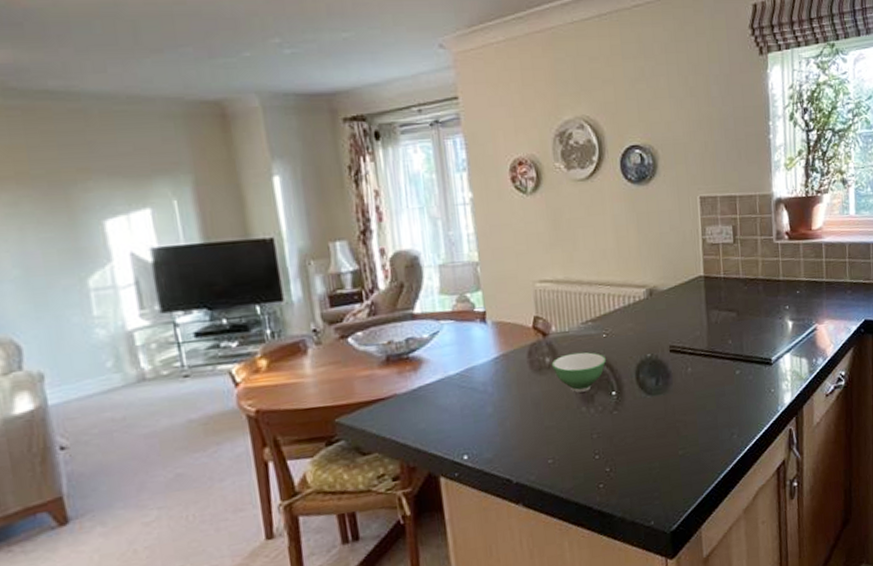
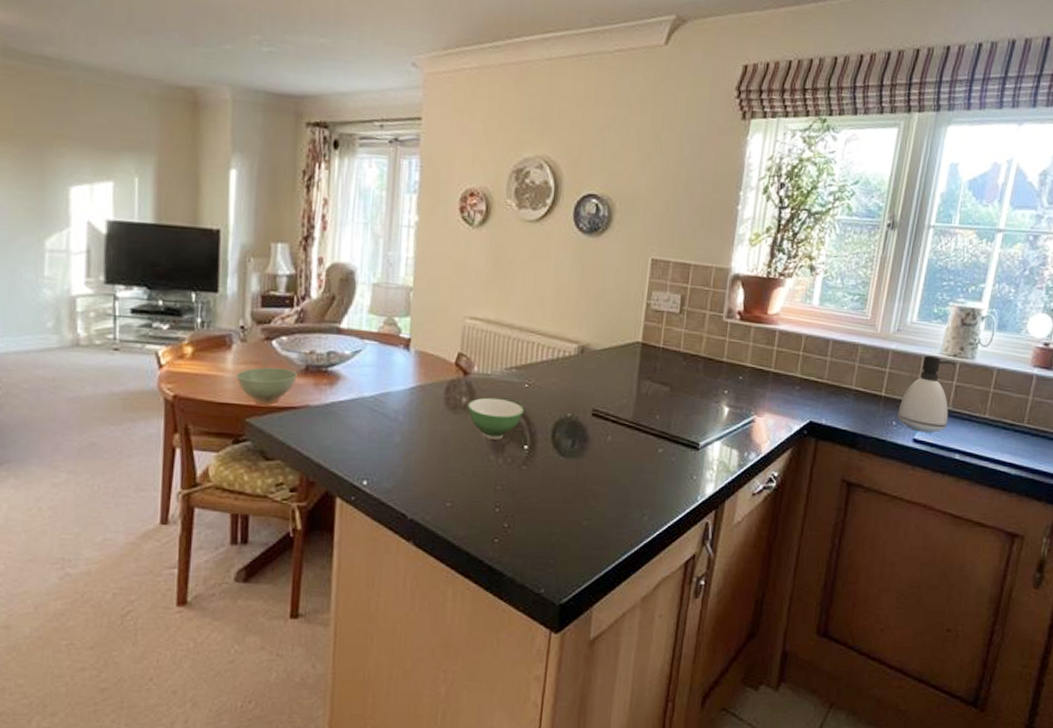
bowl: none [317,362,380,404] -> present [236,367,297,406]

